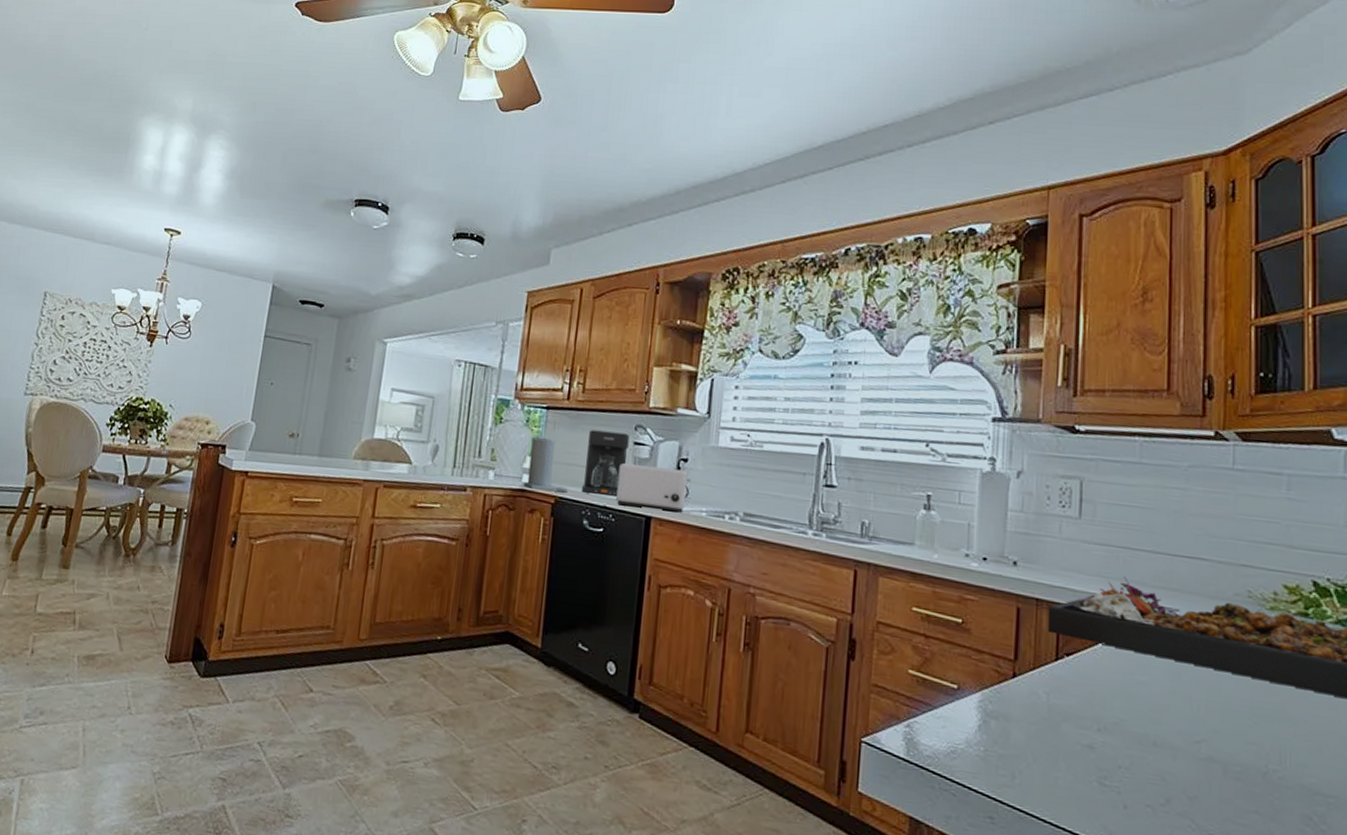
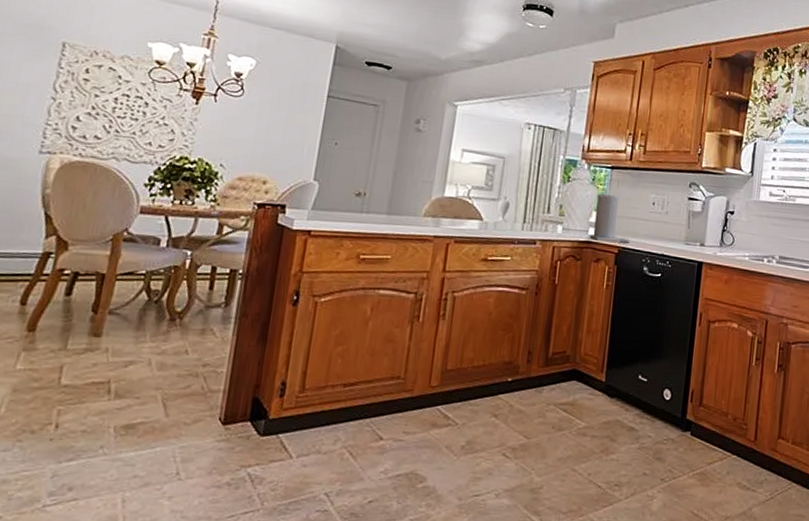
coffee maker: present [581,430,630,498] -> none [641,187,685,246]
toaster: present [616,463,692,513] -> none [672,216,737,258]

